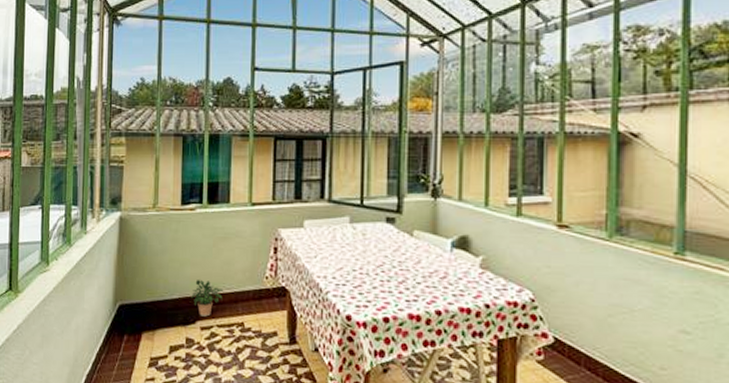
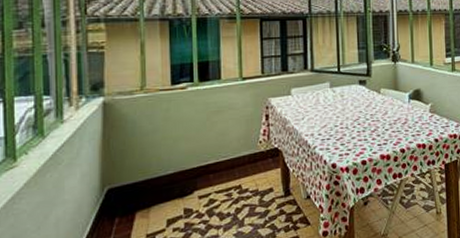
potted plant: present [191,280,224,317] -> none [187,152,220,186]

